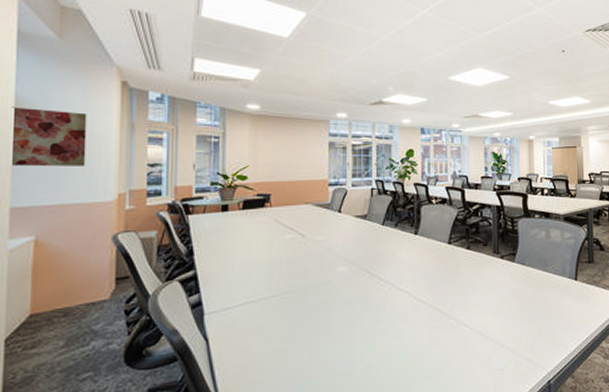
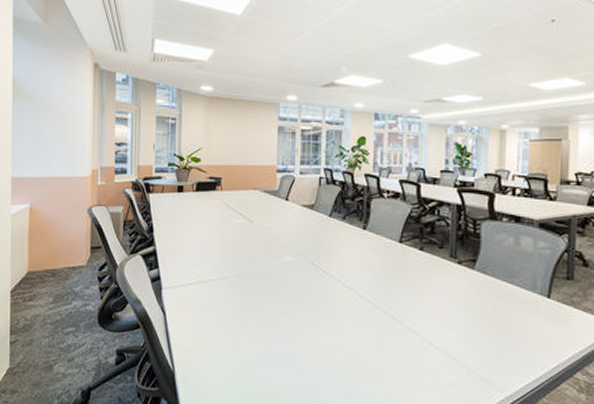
wall art: present [11,107,87,167] -> none [10,87,67,143]

